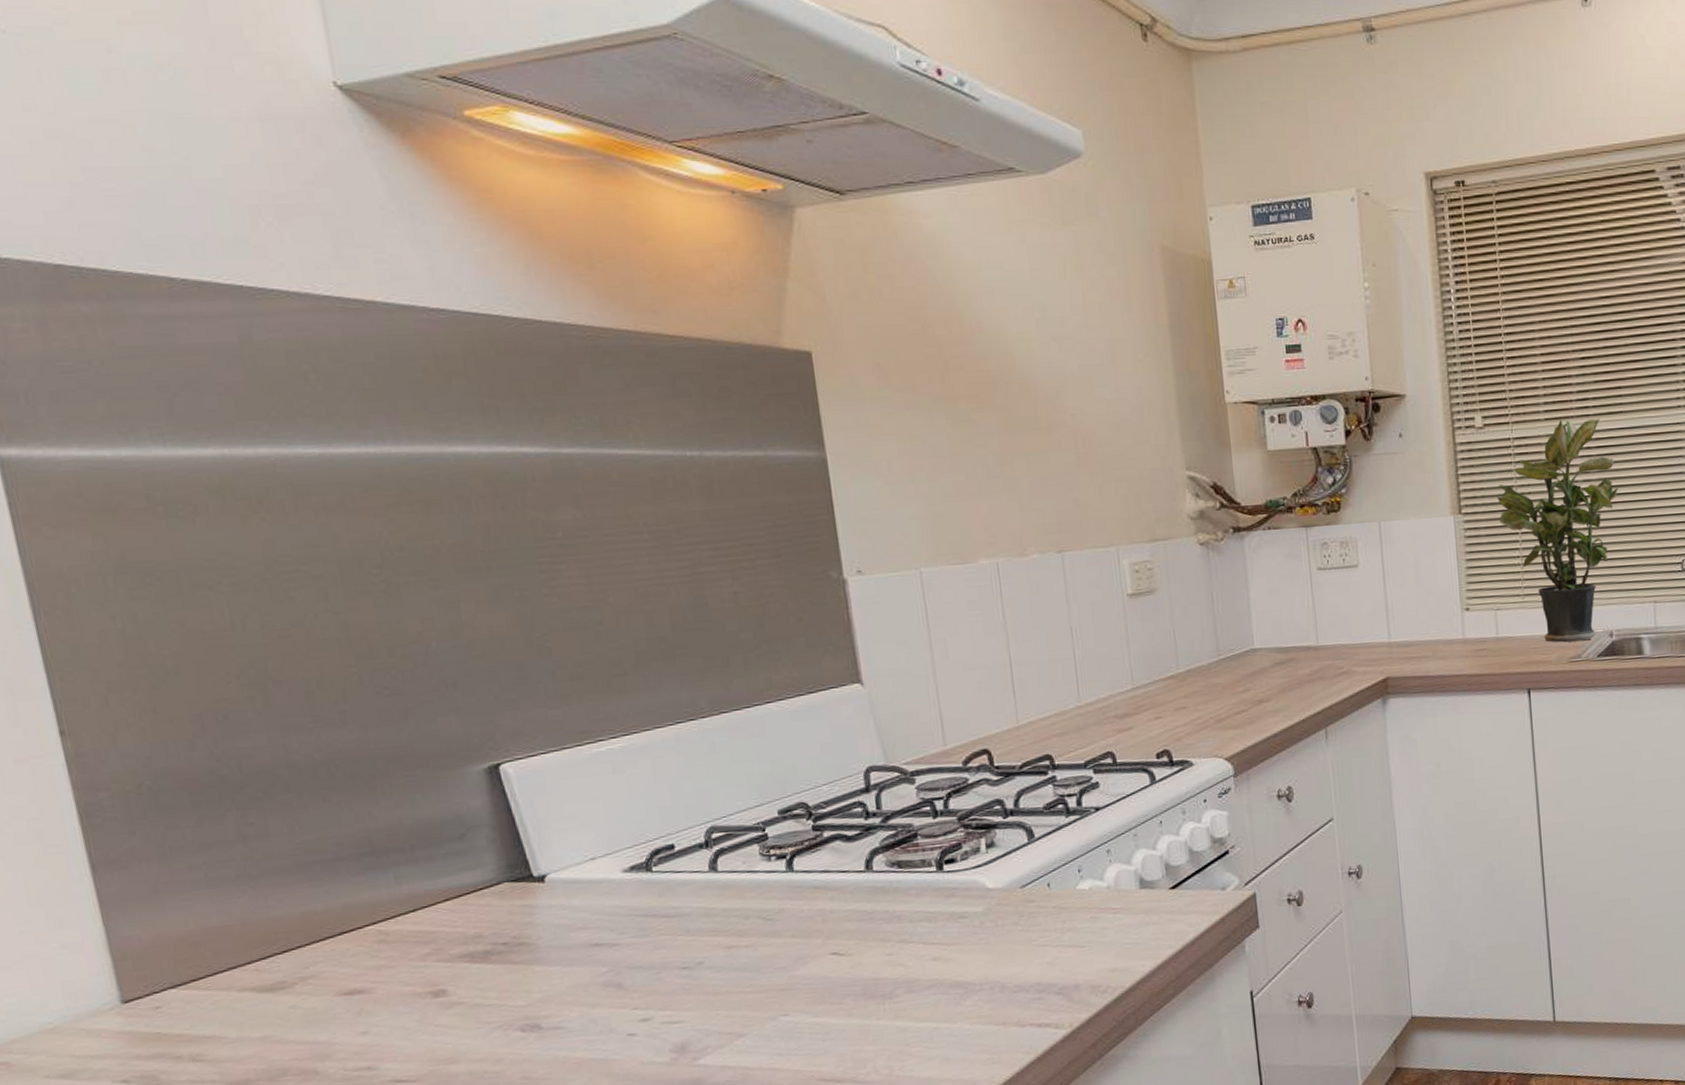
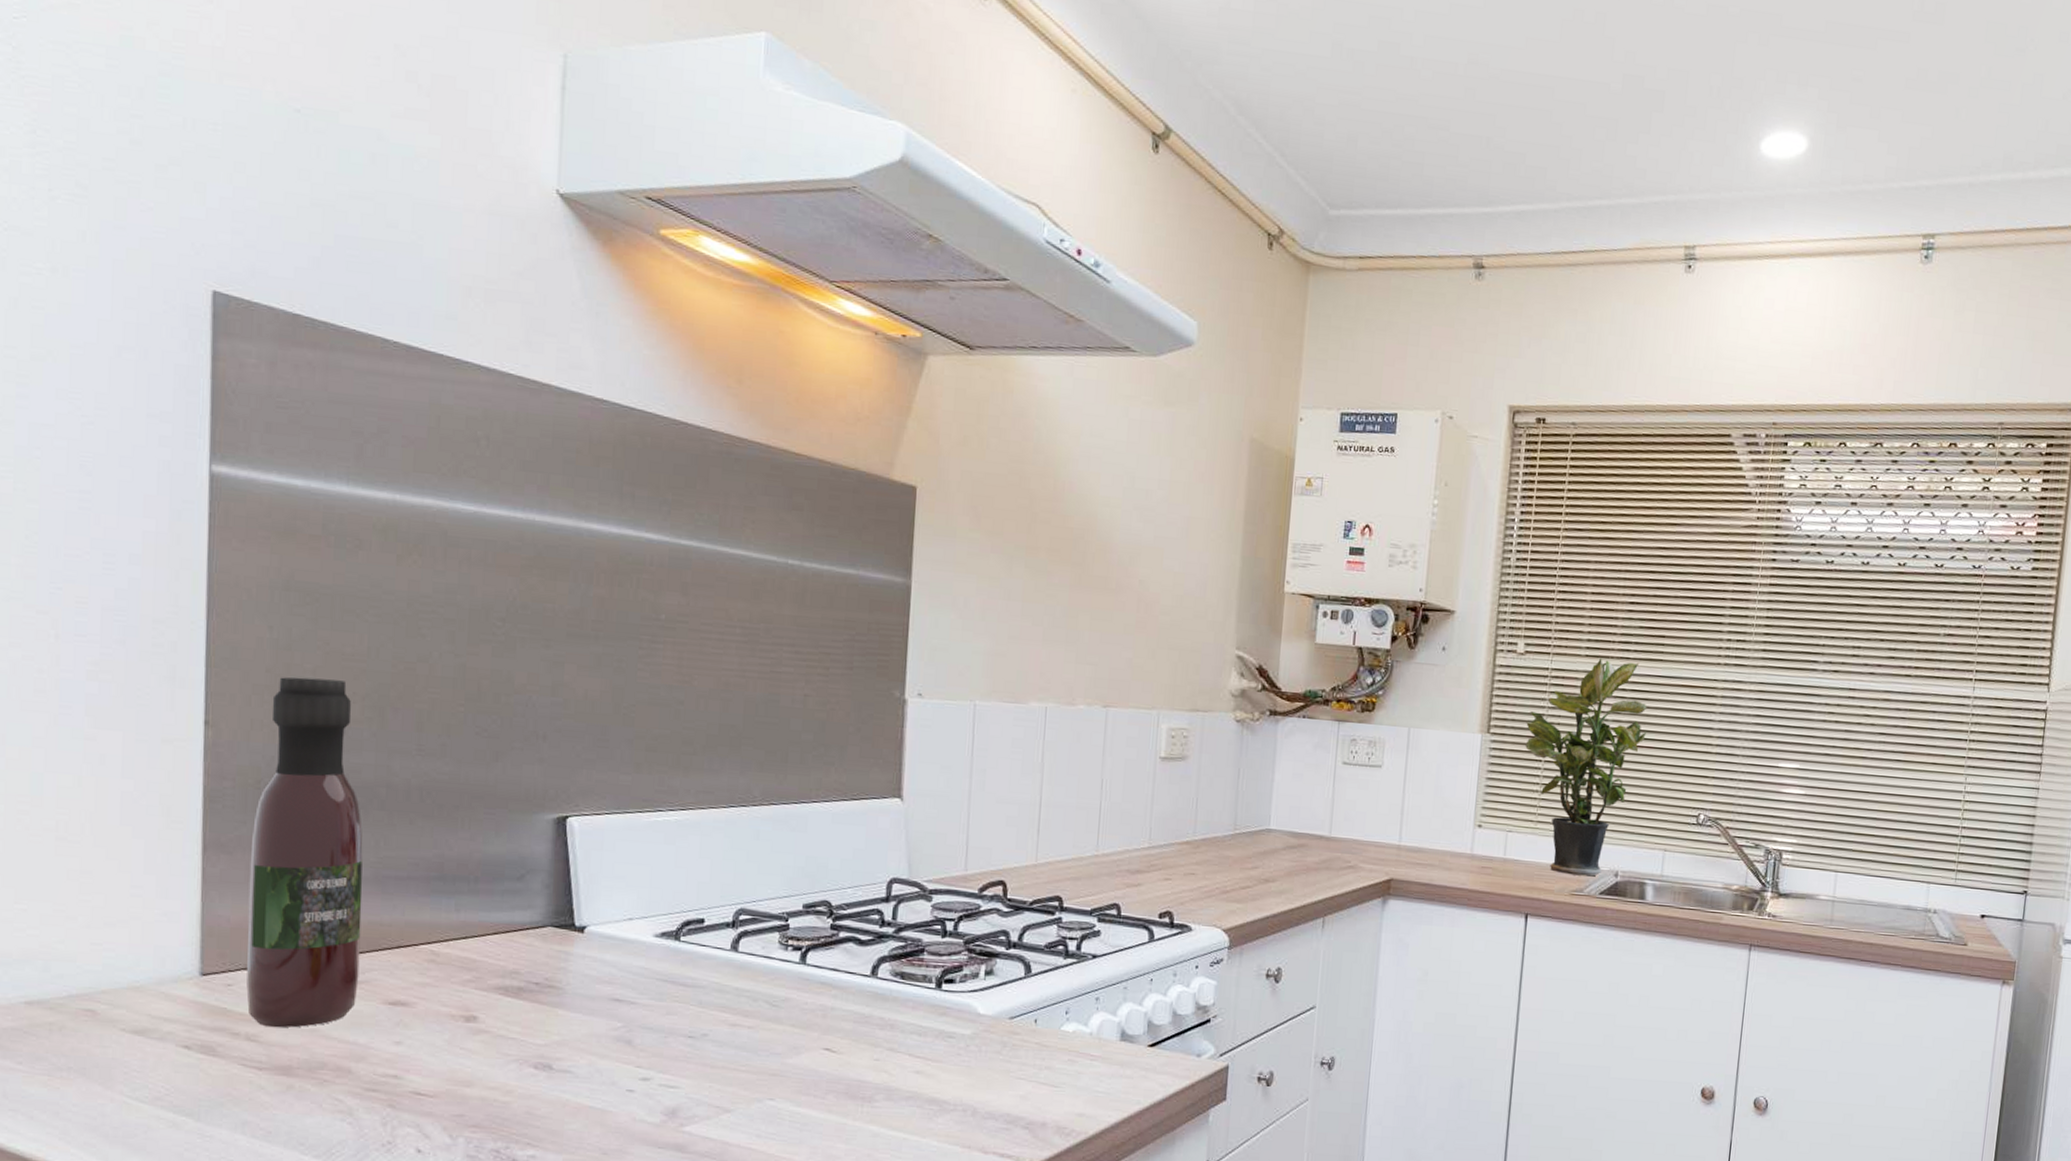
wine bottle: none [132,662,307,1044] -> present [245,677,363,1028]

